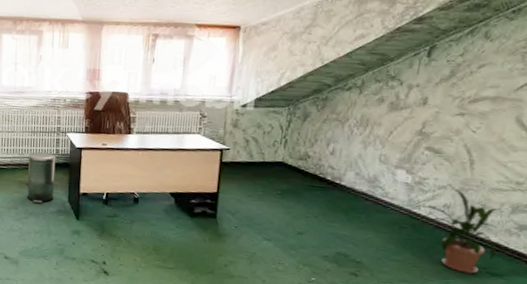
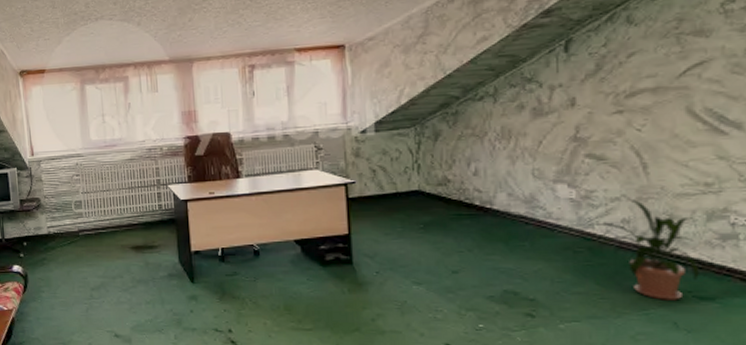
pedal bin: present [27,151,56,203] -> none [128,209,163,268]

